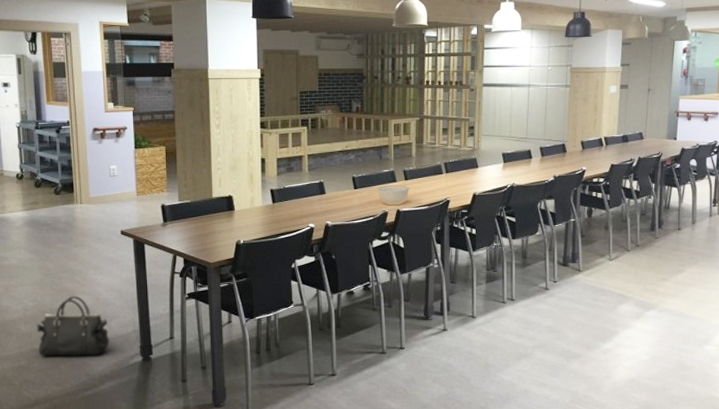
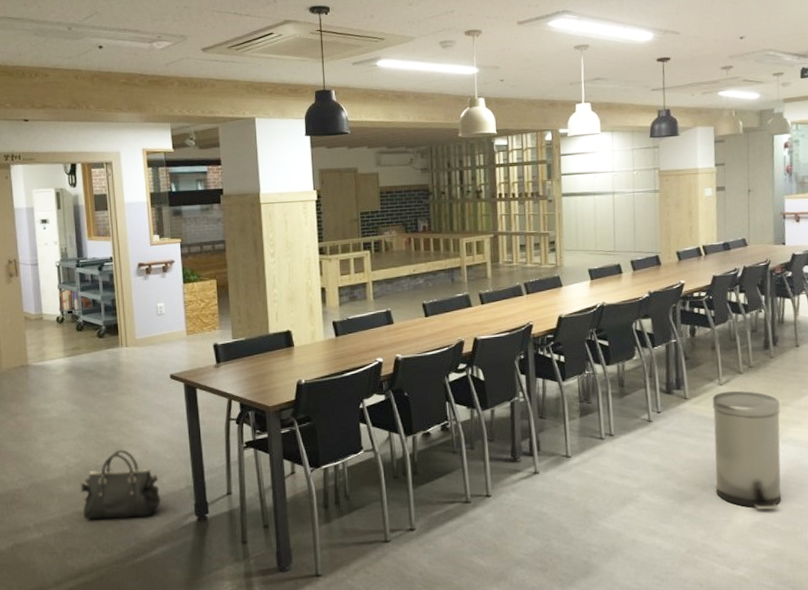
books: none [18,148,51,169] -> present [58,288,93,312]
bowl: present [378,185,409,206] -> none [451,310,487,334]
pedal bin: none [599,265,660,369] -> present [712,390,782,510]

